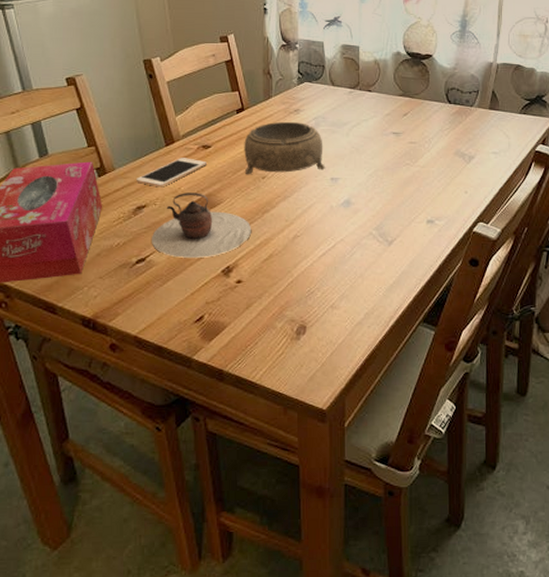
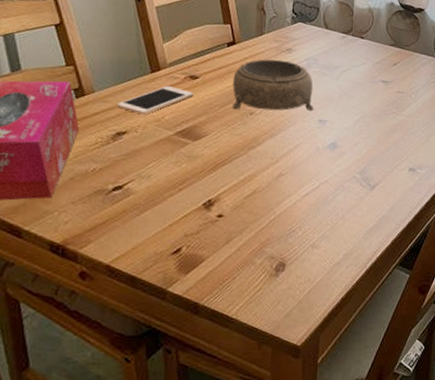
teapot: present [152,193,252,258] -> none [131,122,237,190]

